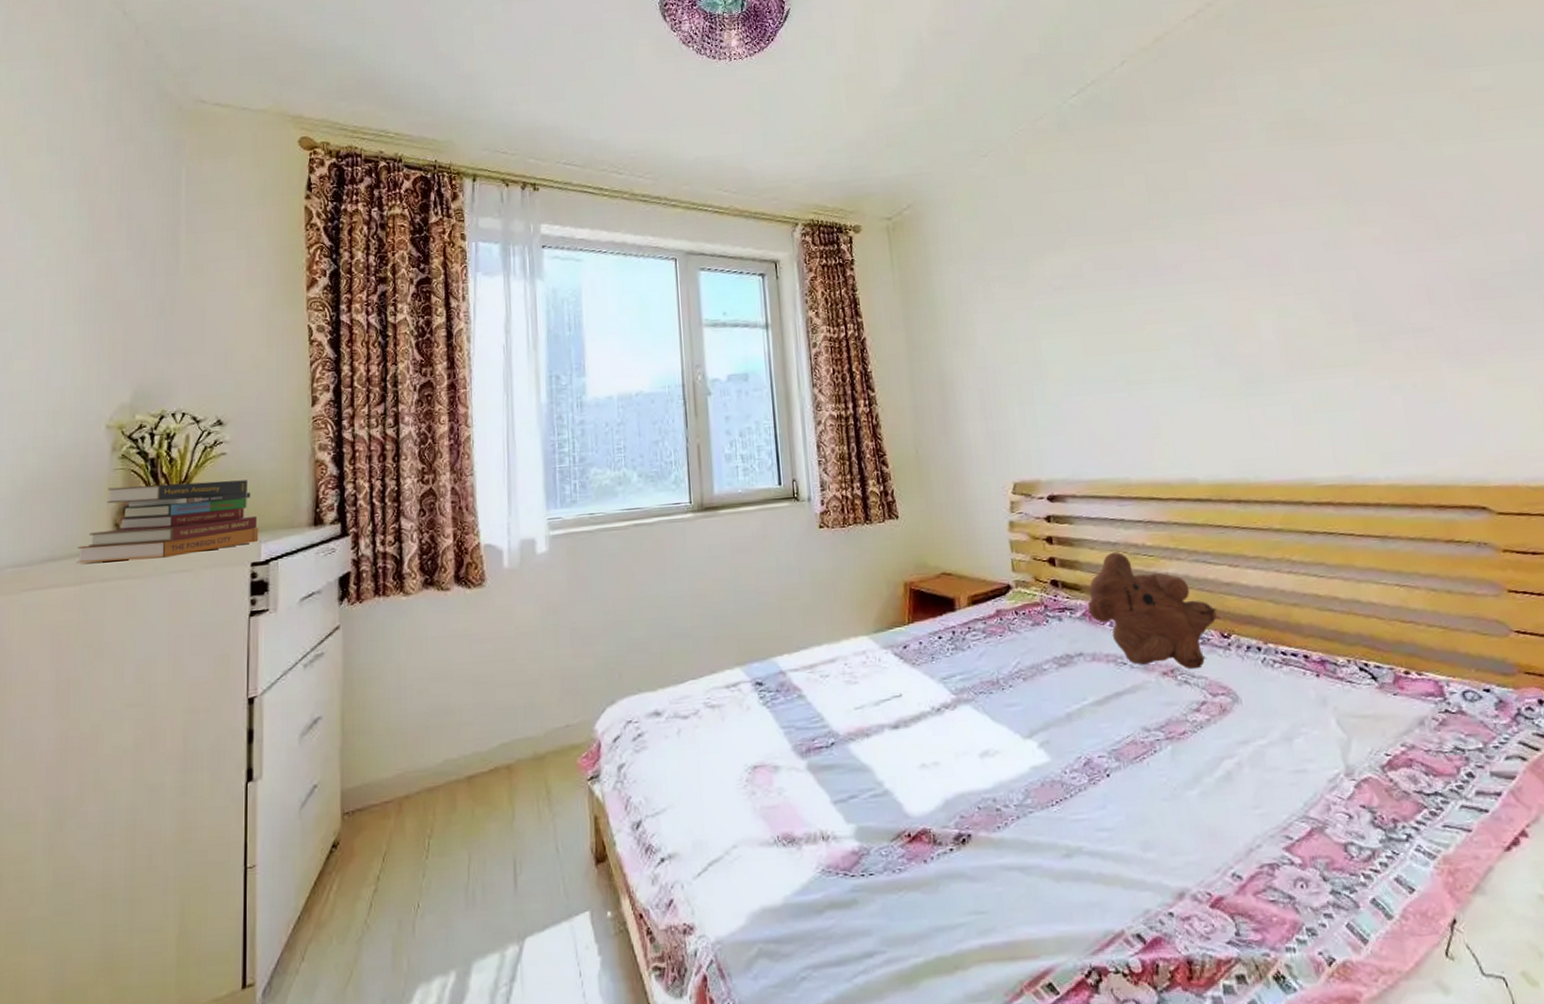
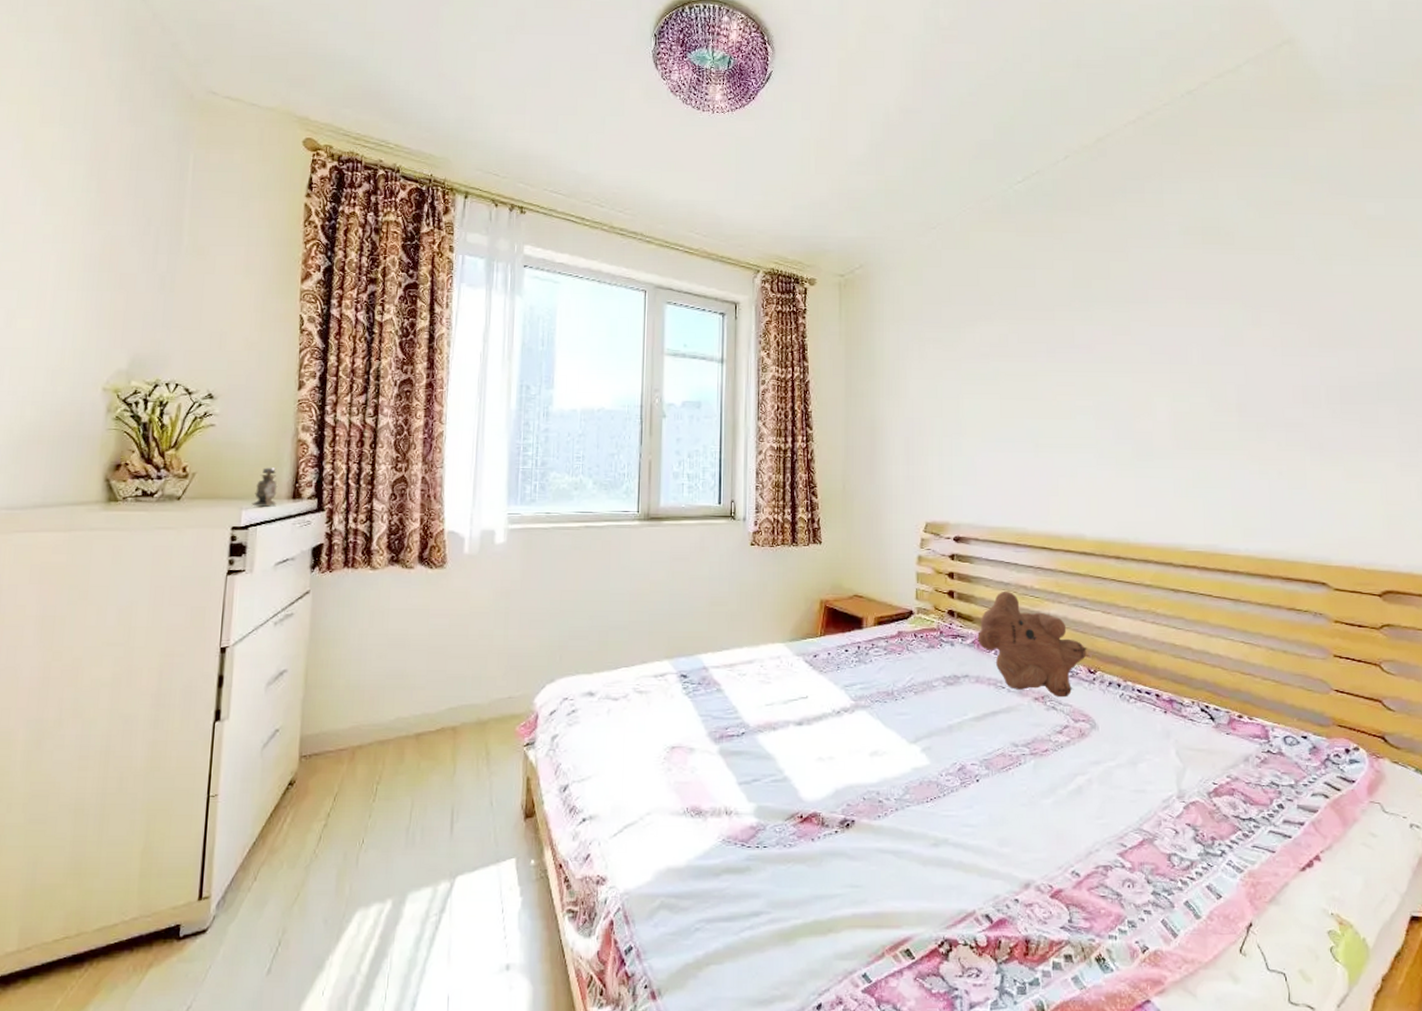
books: present [76,480,259,564] -> none [67,446,241,515]
perfume bottle: none [271,493,297,538] -> present [251,467,278,507]

